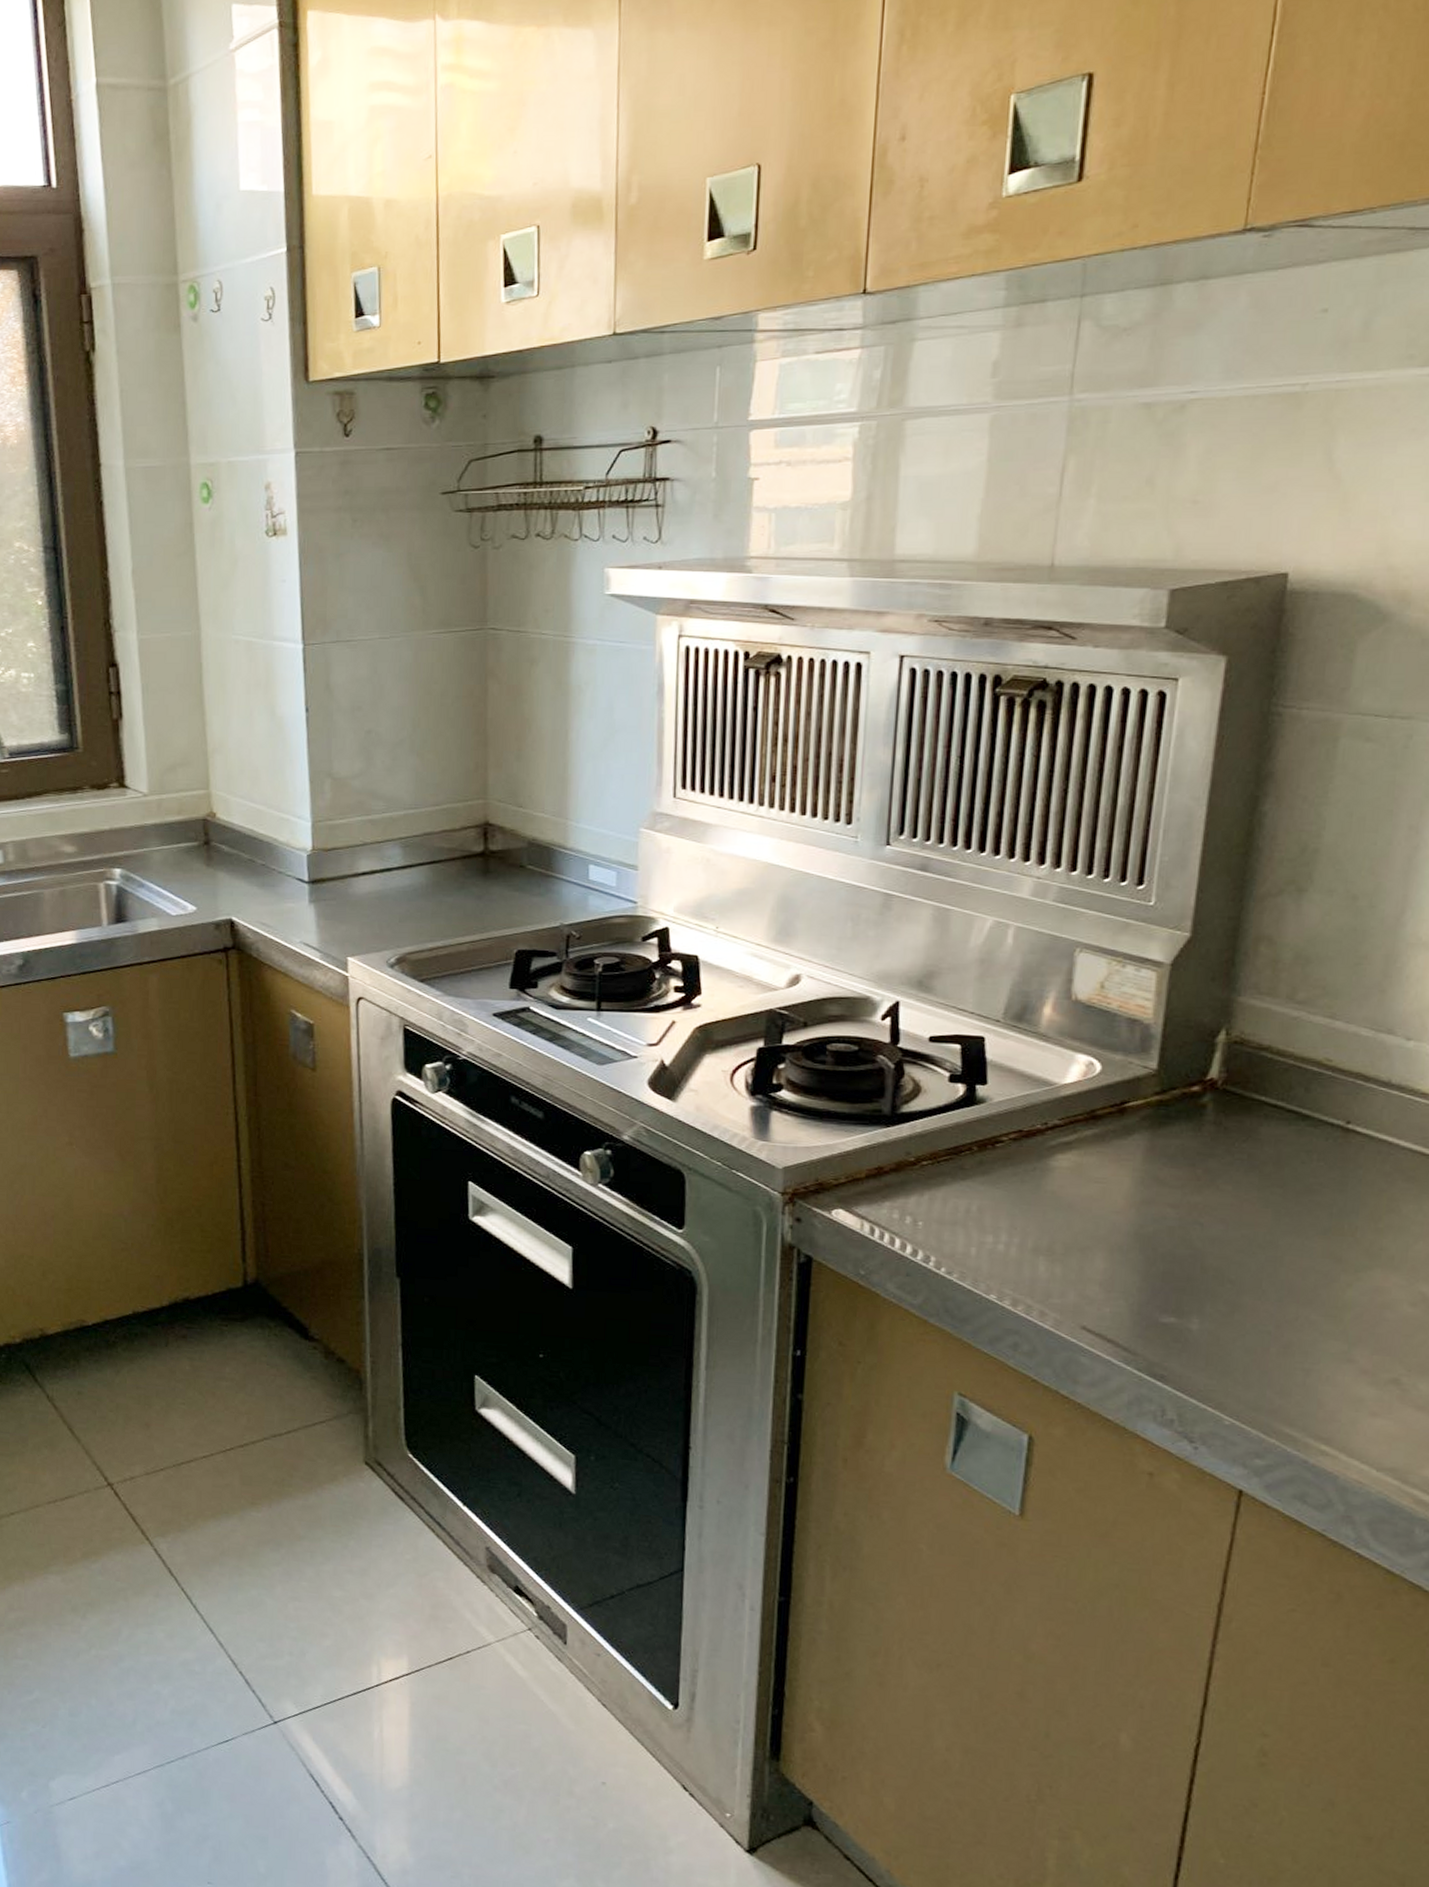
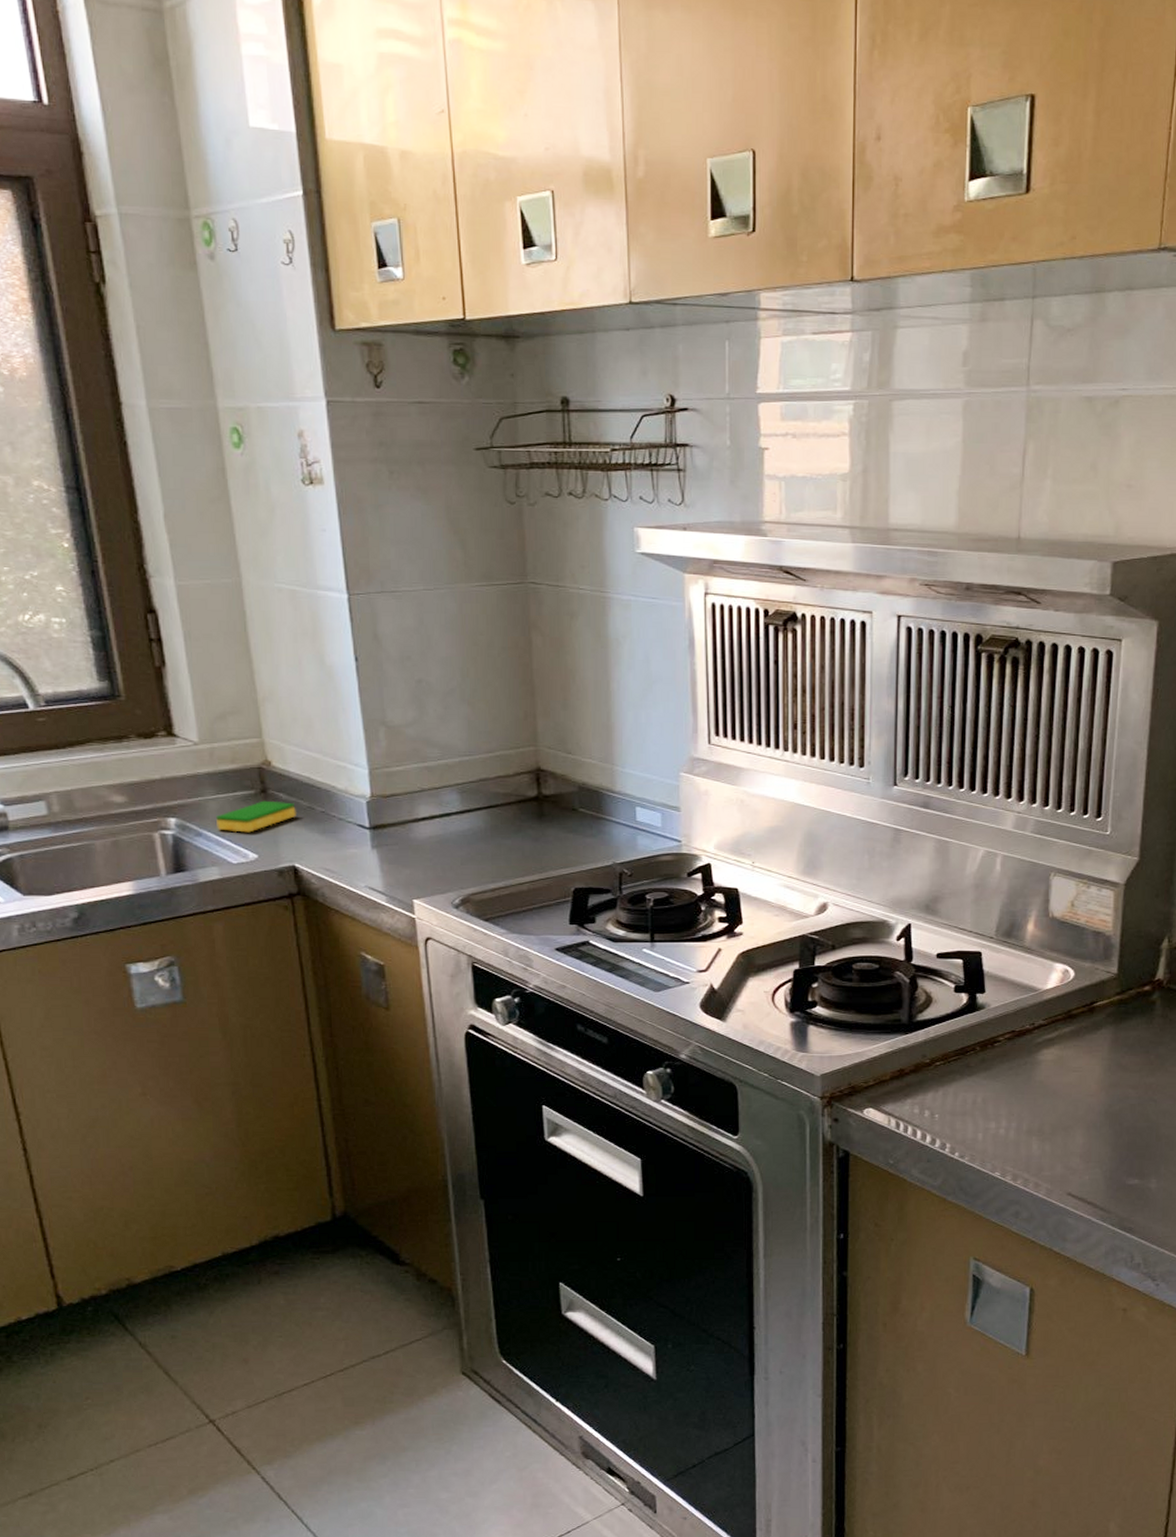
dish sponge: none [159,852,237,885] -> present [216,800,296,833]

